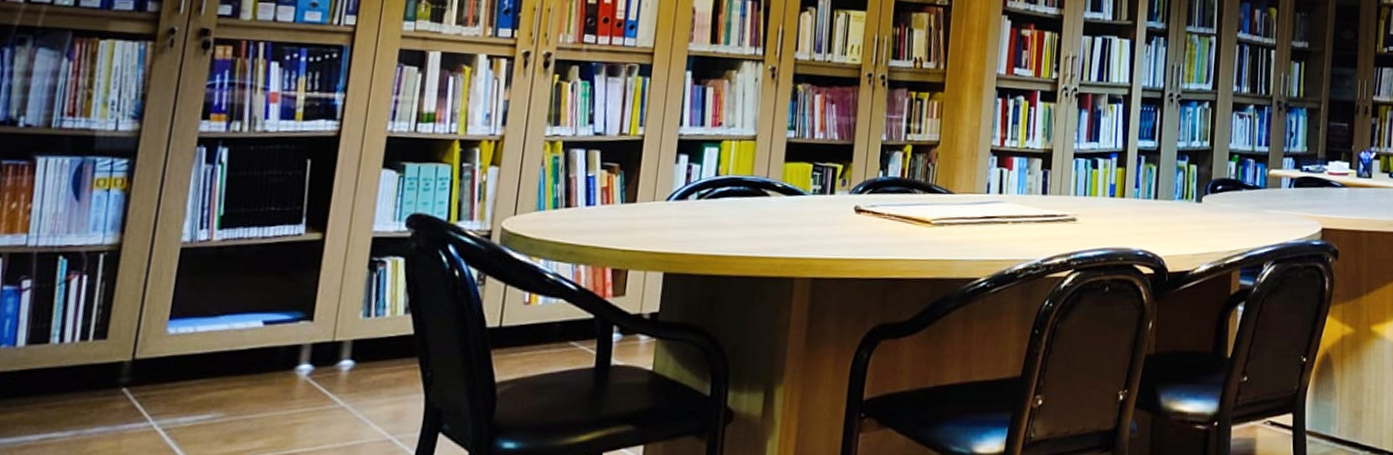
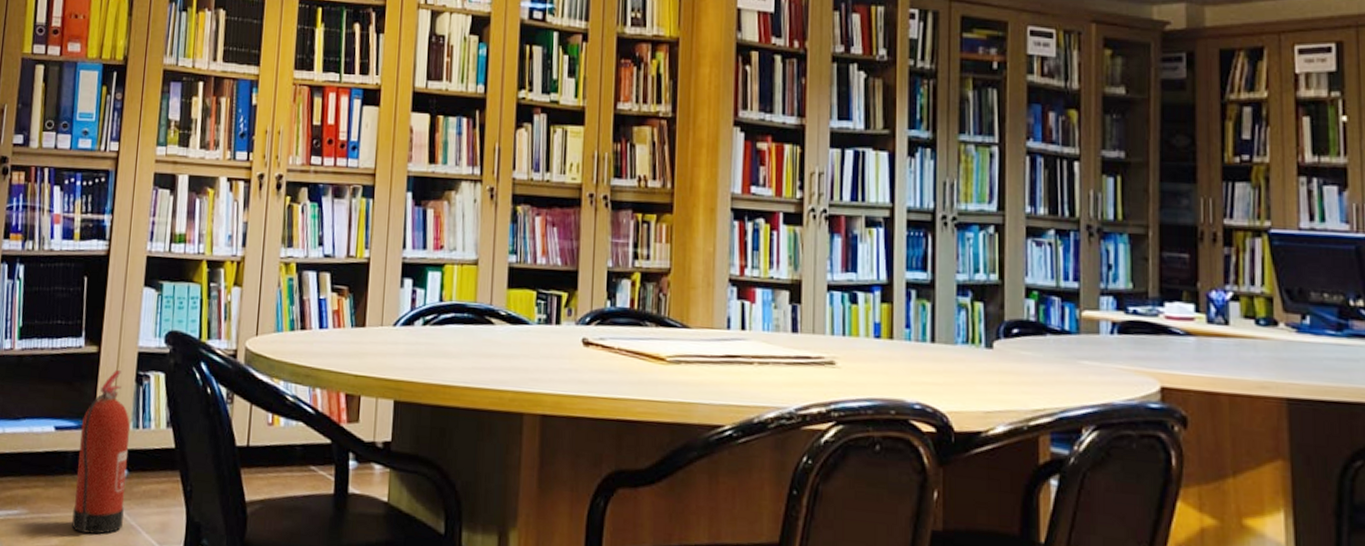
fire extinguisher: none [282,257,360,431] -> present [72,370,130,535]

